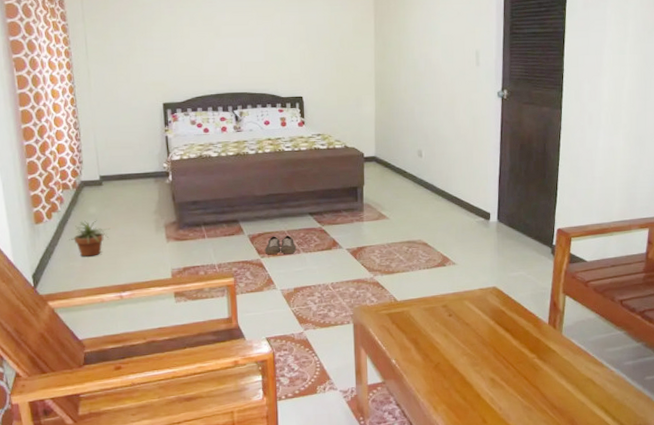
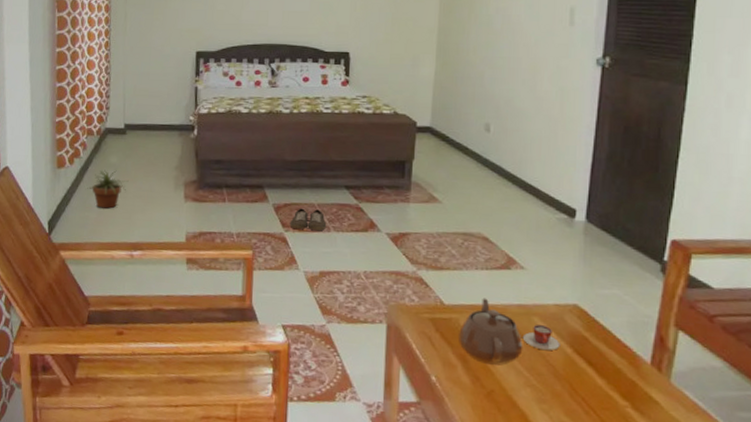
teapot: none [409,291,459,344] -> present [457,298,523,366]
teacup: none [458,306,486,326] -> present [522,325,561,351]

